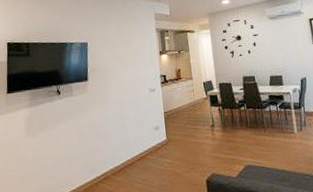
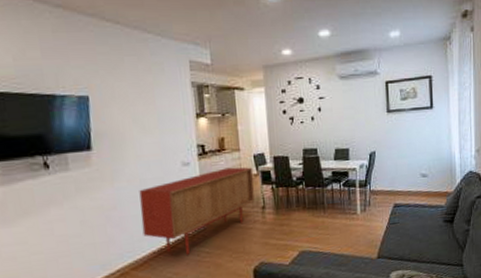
sideboard: none [119,92,205,164] -> present [139,167,255,255]

